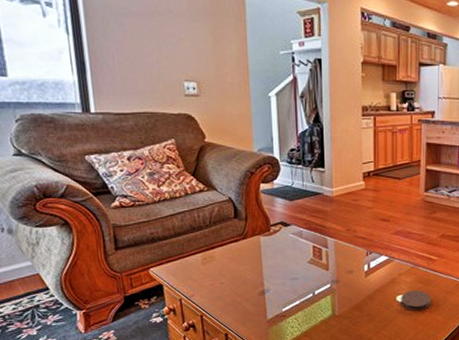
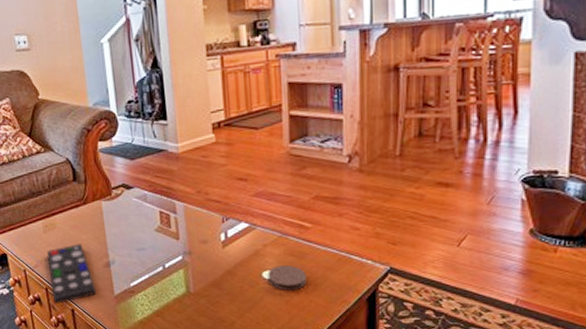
remote control: none [204,274,250,330] -> present [47,244,96,305]

